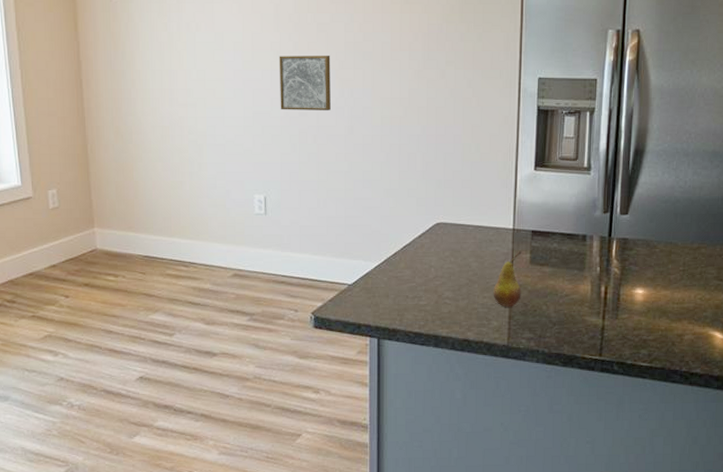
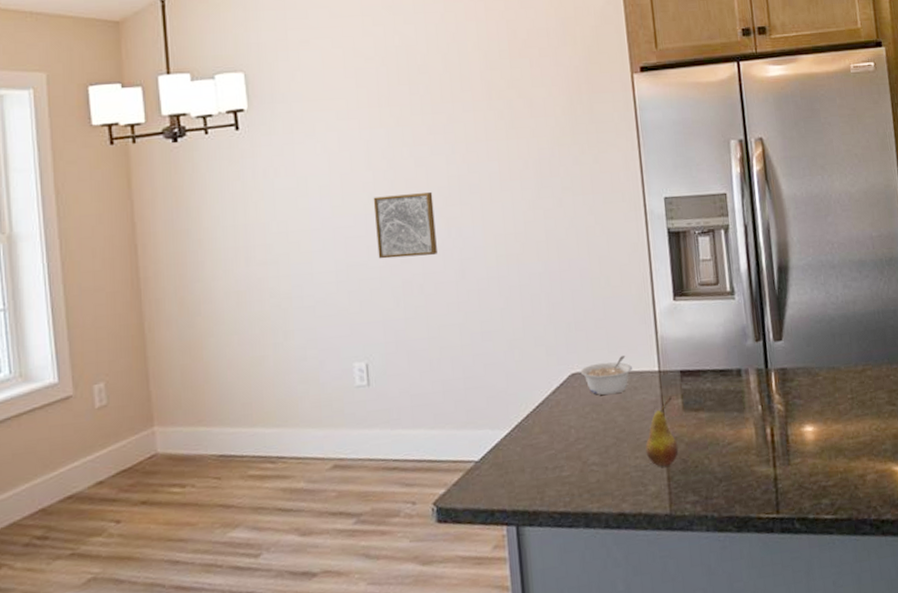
legume: none [444,213,490,244] -> present [580,356,632,396]

